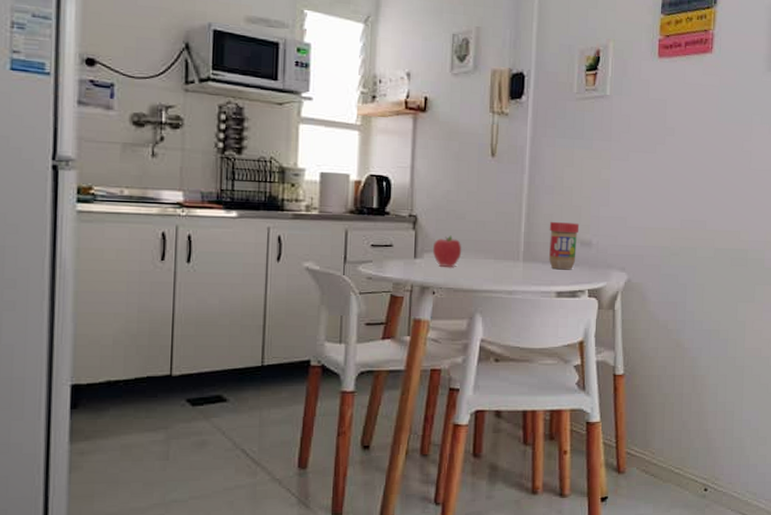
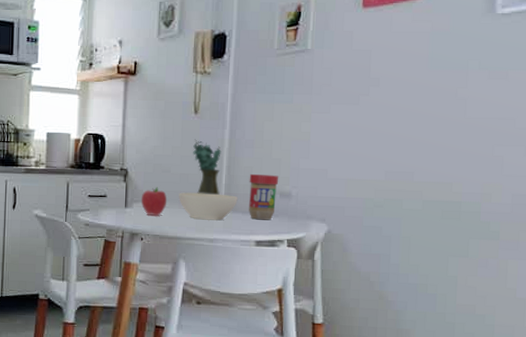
bowl: none [475,241,538,271] -> present [179,192,238,221]
vase: none [490,184,520,244] -> present [193,139,221,195]

